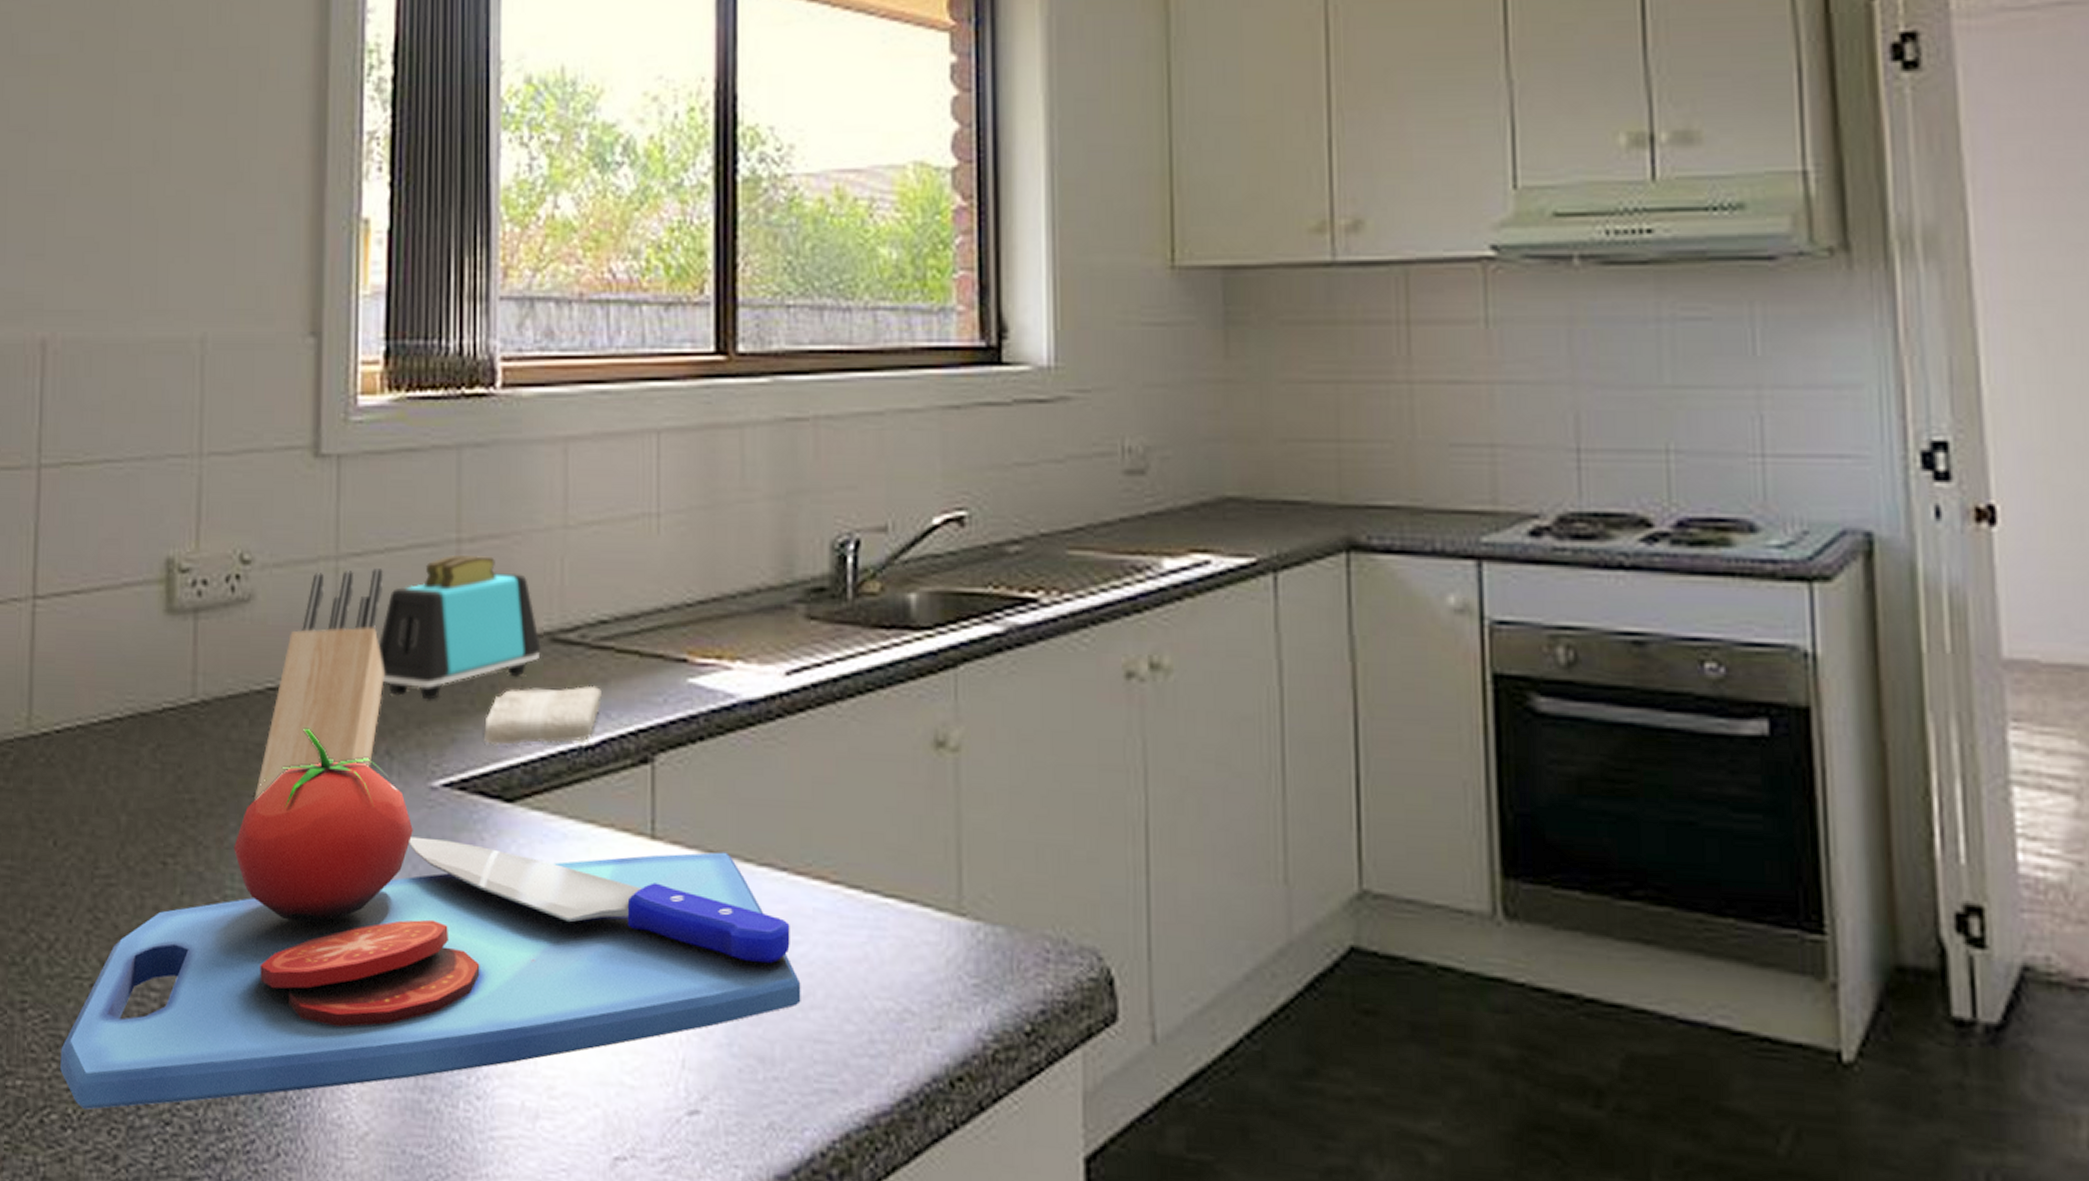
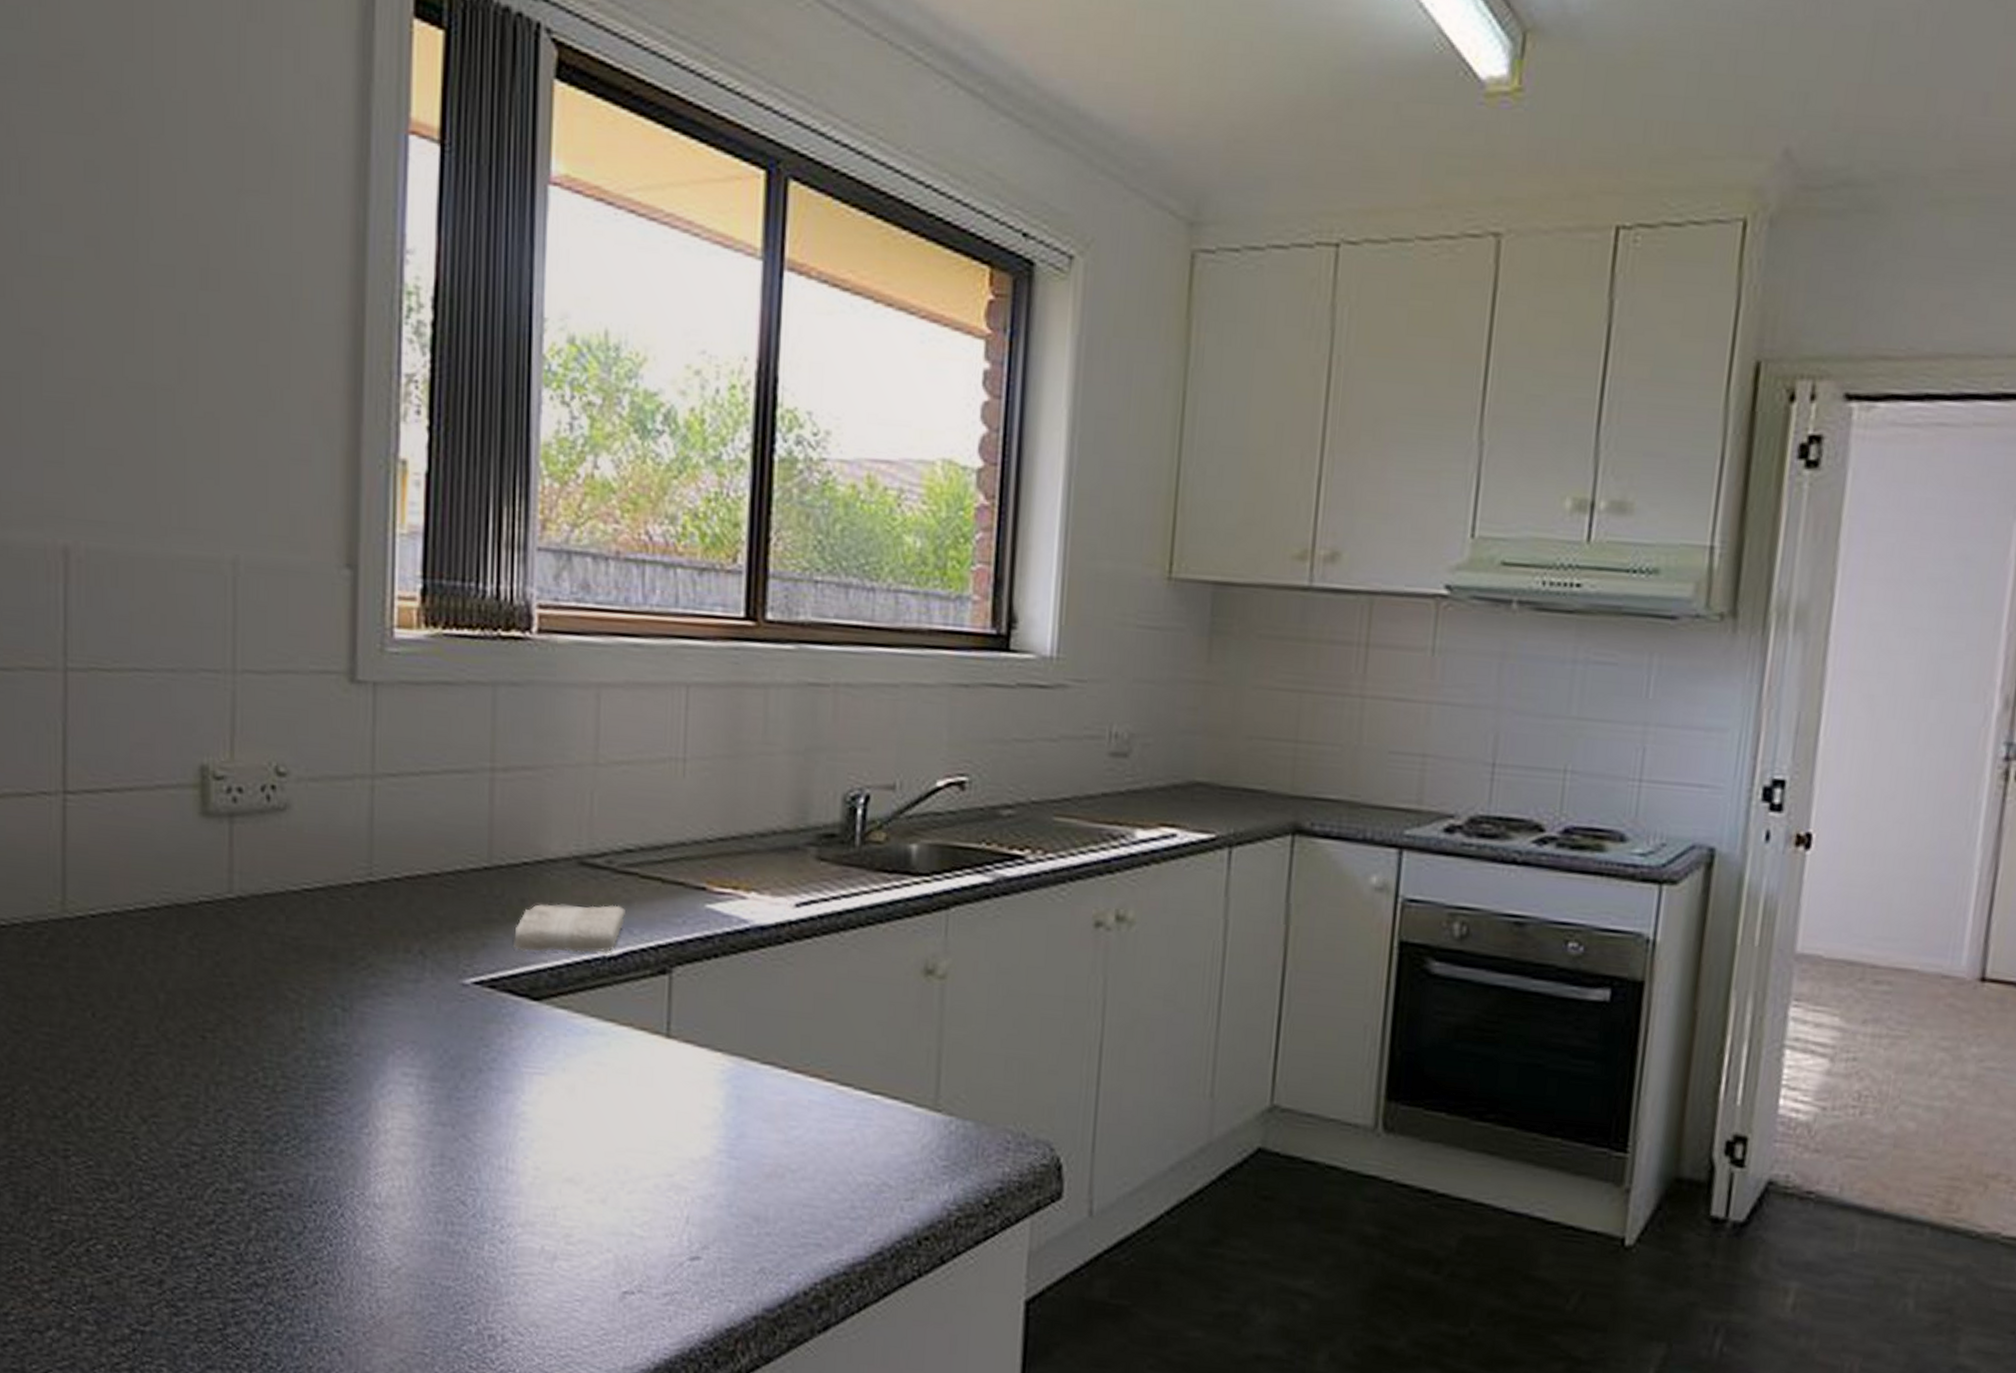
chopping board: present [60,728,801,1110] -> none [105,926,794,1242]
knife block: present [254,568,385,802] -> none [291,789,419,988]
toaster: present [378,555,541,700] -> none [413,782,569,909]

